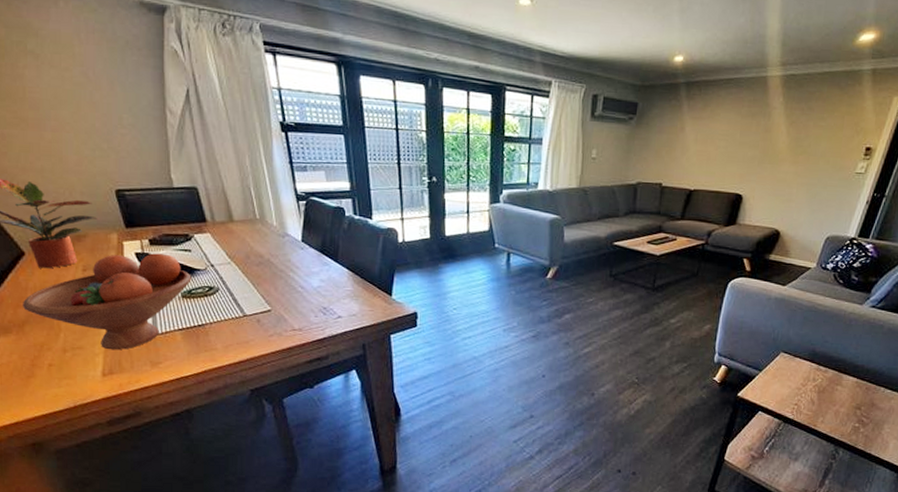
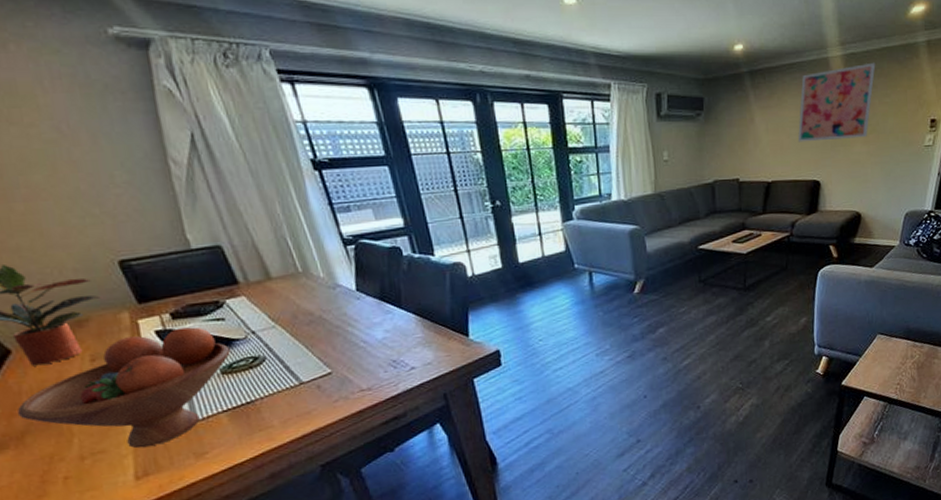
wall art: none [726,85,816,158] -> present [798,62,876,142]

